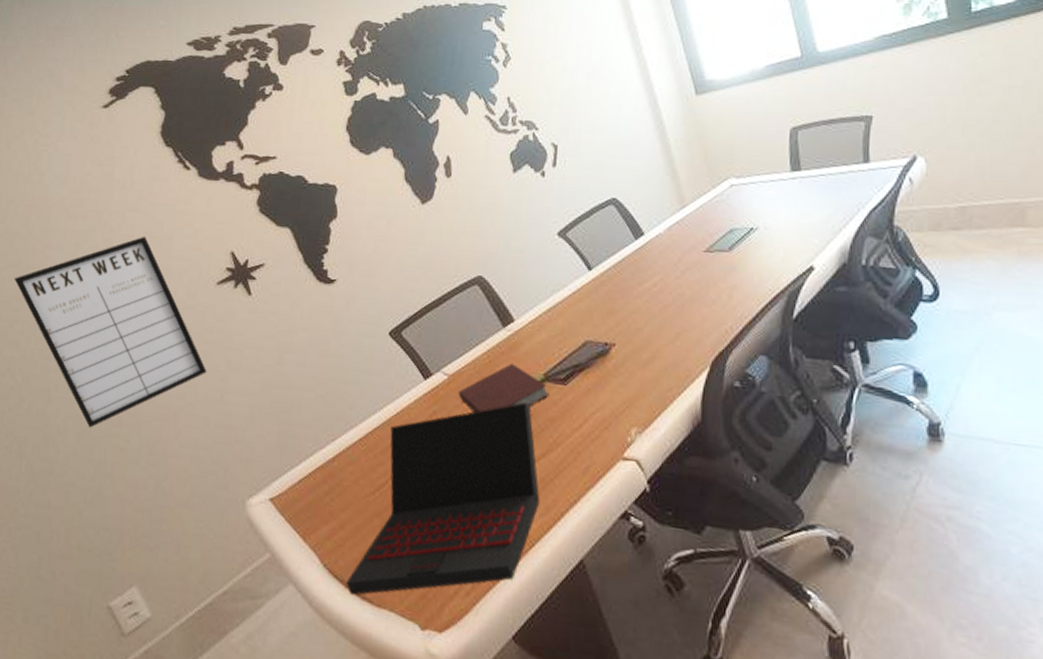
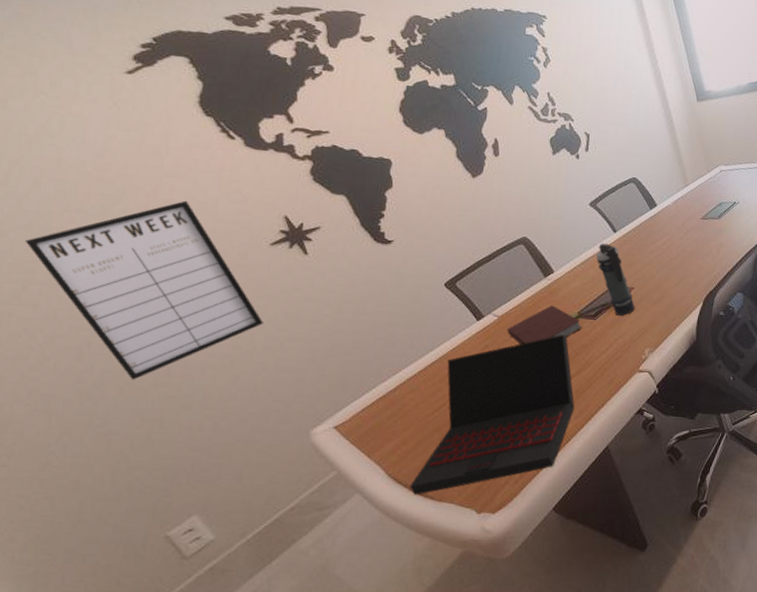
smoke grenade: none [566,284,617,382] -> present [596,243,635,316]

